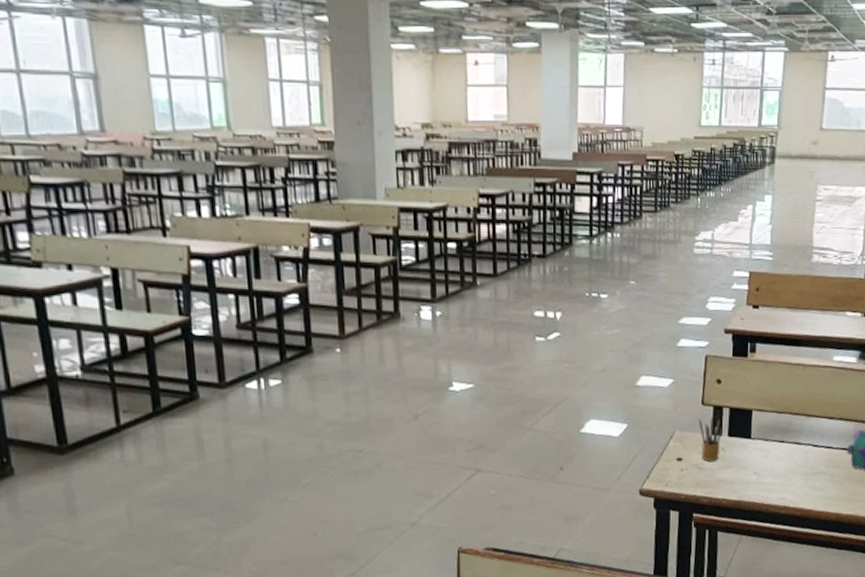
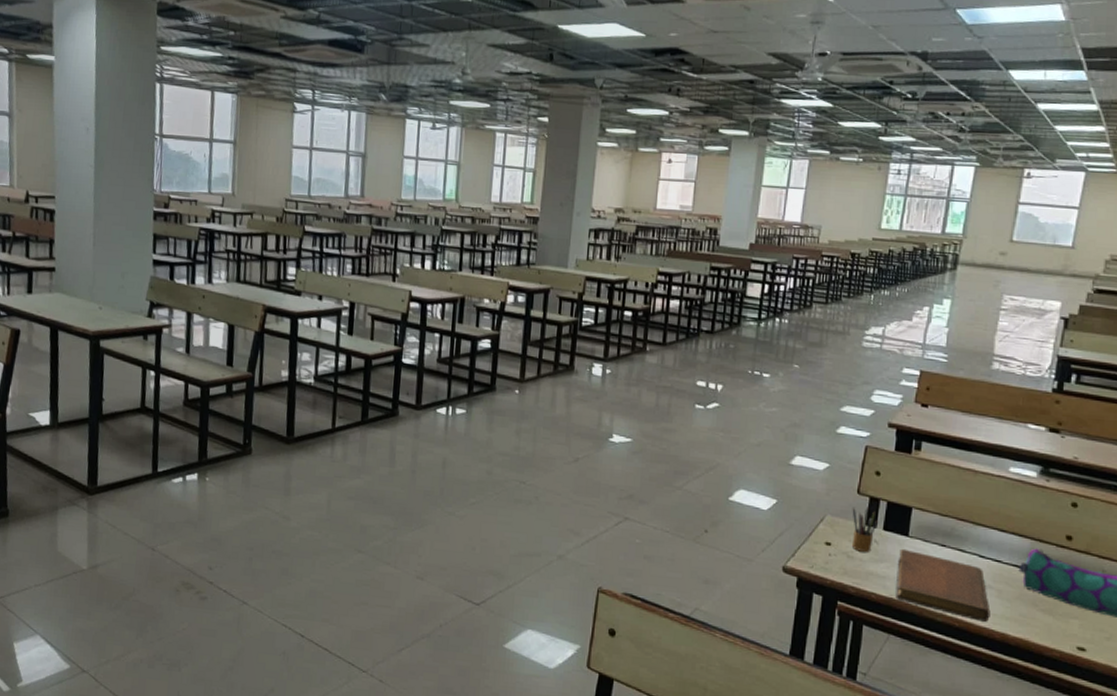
notebook: none [743,451,826,507] -> present [895,548,991,622]

